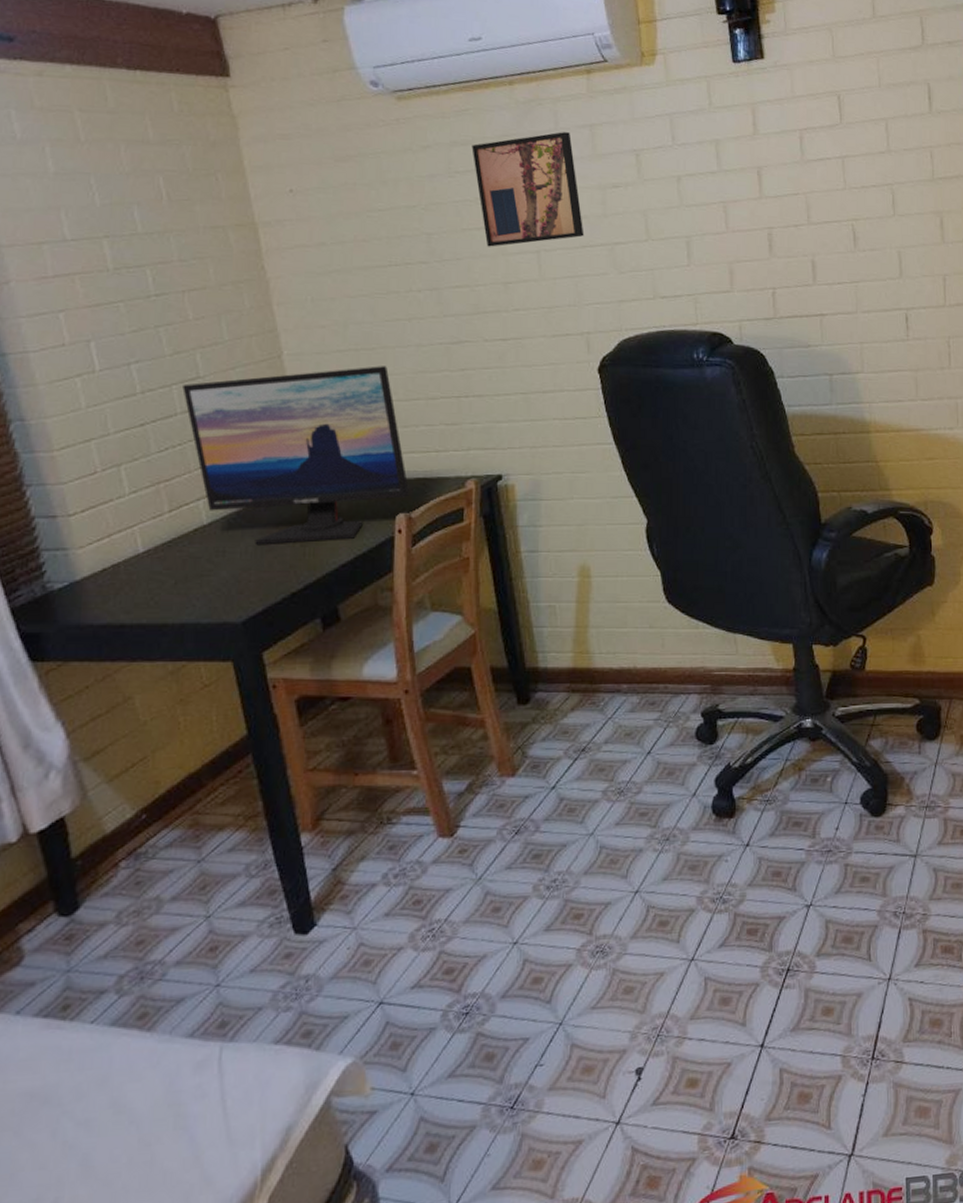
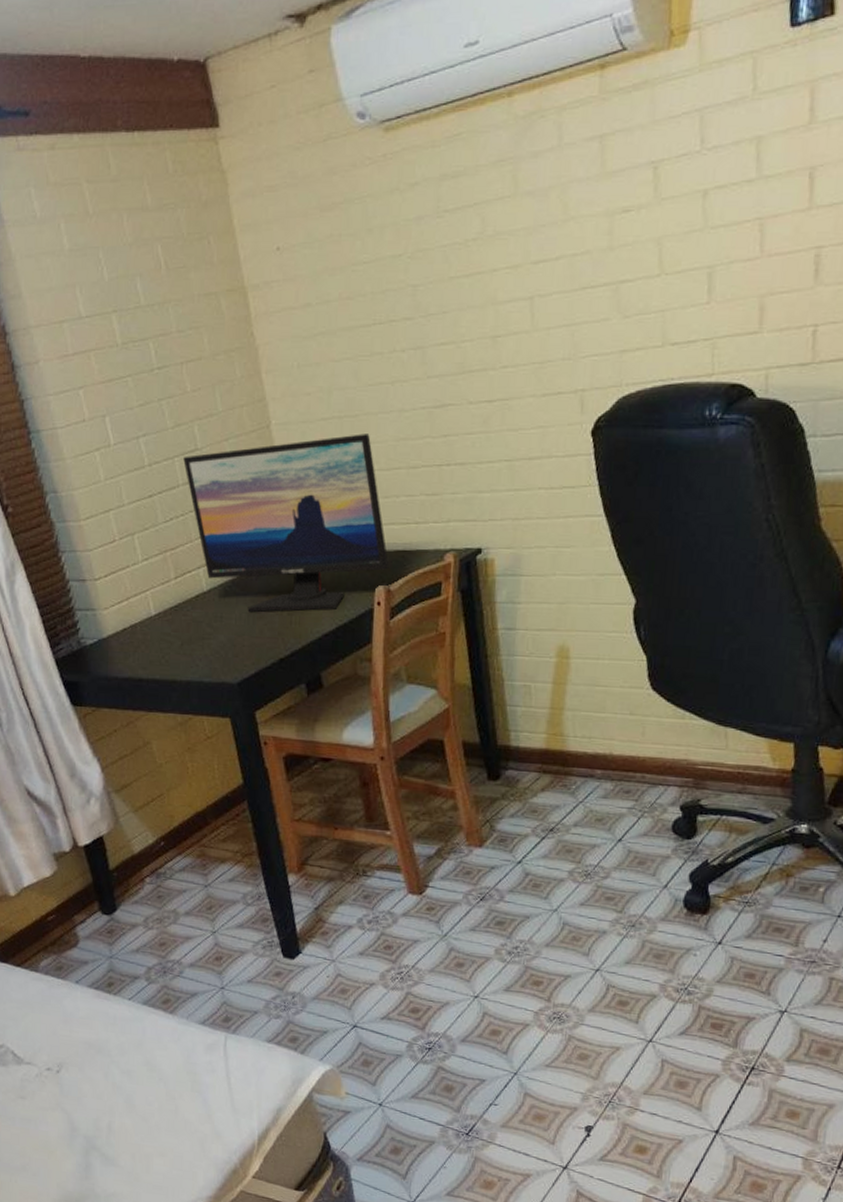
wall art: present [471,132,584,247] -> none [463,148,586,296]

